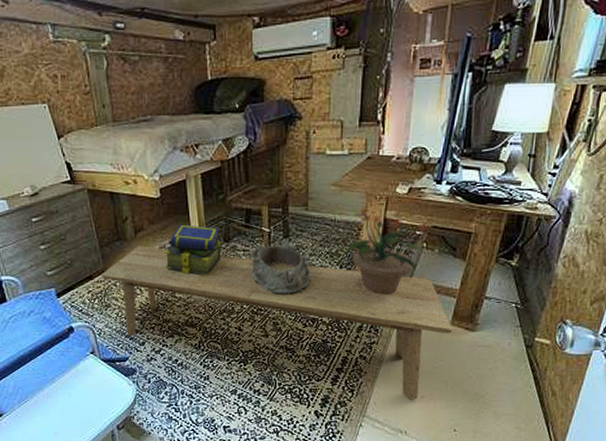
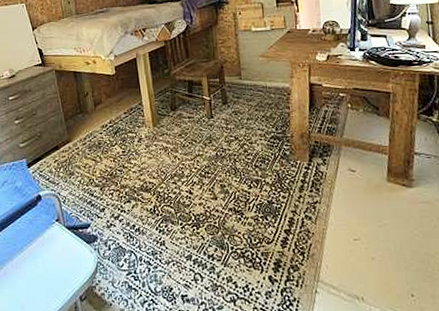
bench: present [101,246,452,401] -> none [66,117,390,263]
stack of books: present [164,224,221,277] -> none [120,96,170,143]
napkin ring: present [250,241,311,295] -> none [194,107,251,158]
potted plant: present [346,209,430,294] -> none [279,75,352,154]

